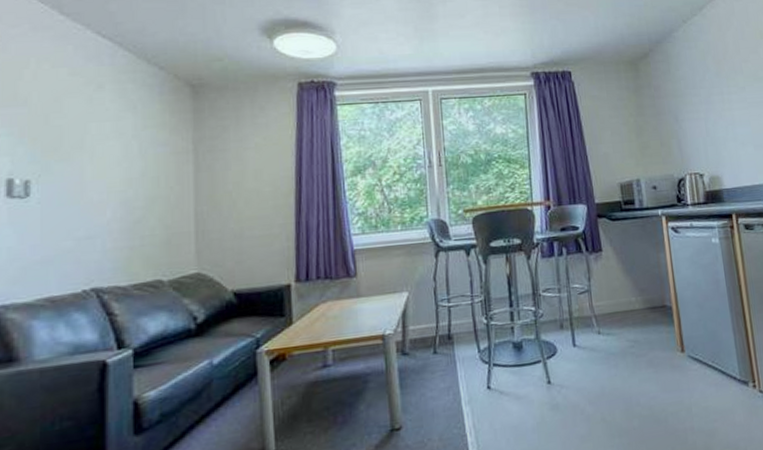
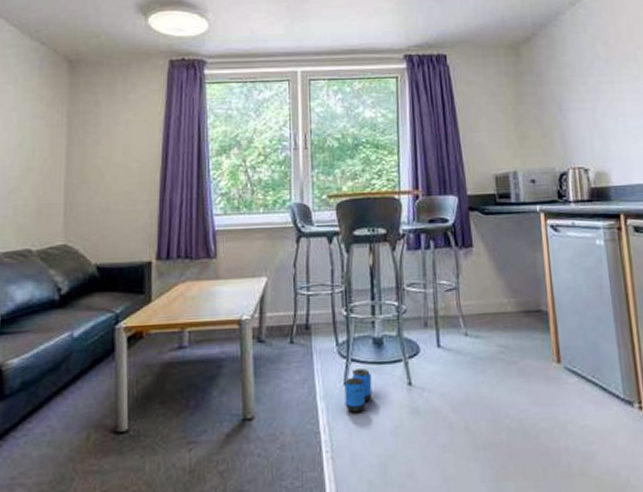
barrel: none [487,372,515,414] -> present [344,368,372,412]

